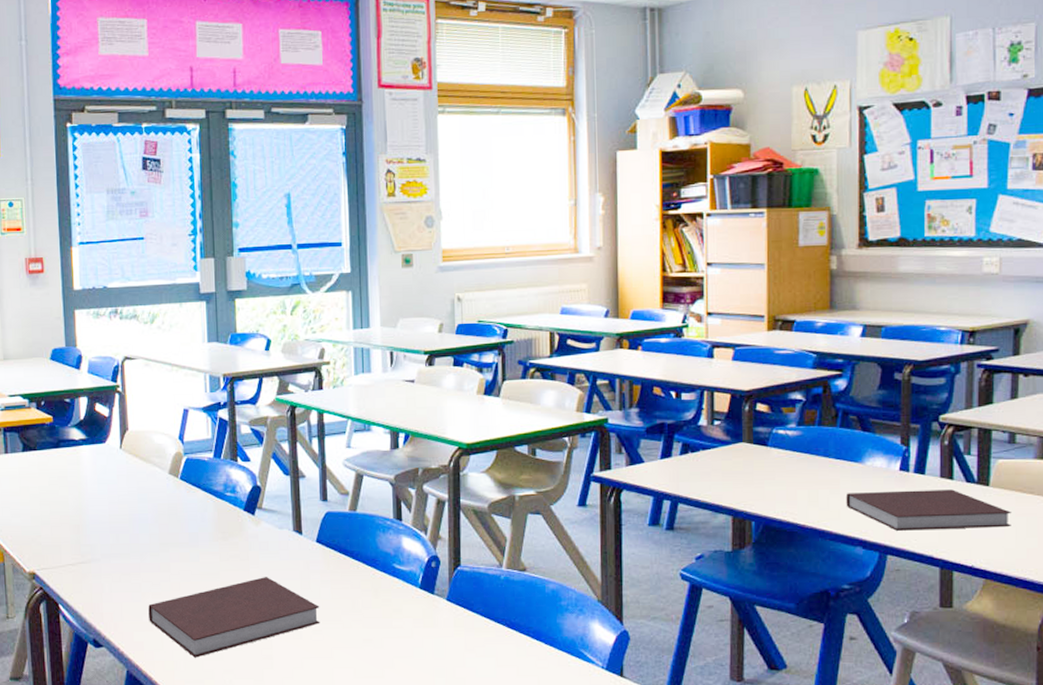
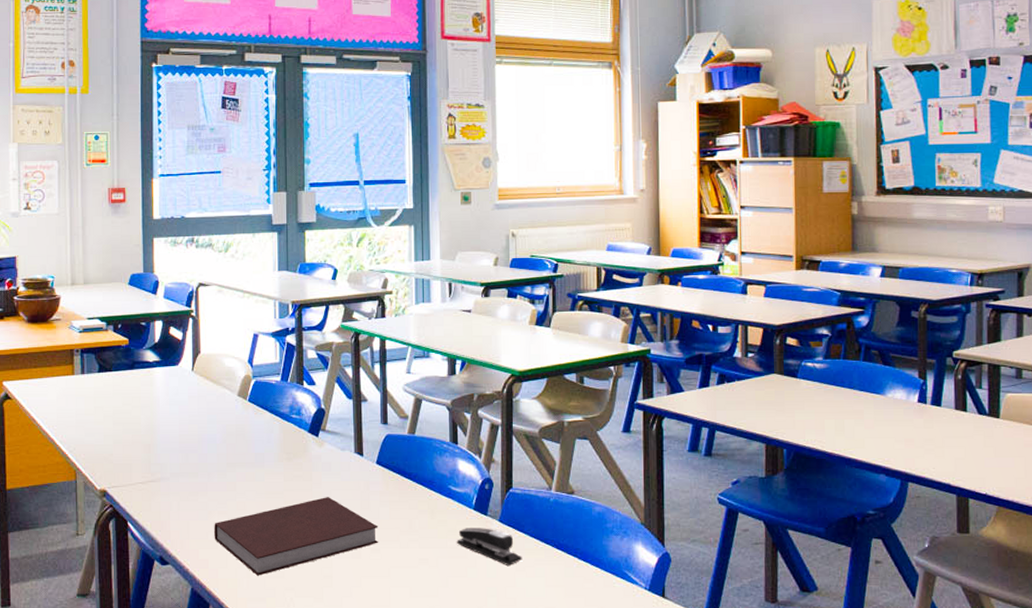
stapler: none [401,607,472,645] -> present [456,528,523,565]
notebook: present [846,489,1011,531] -> none [869,421,1020,459]

